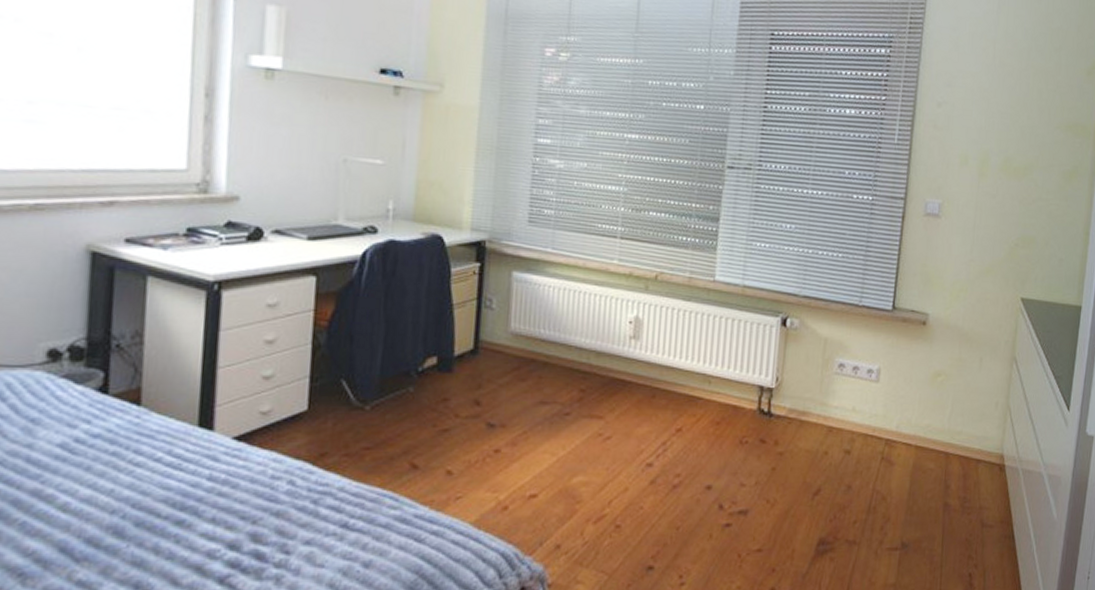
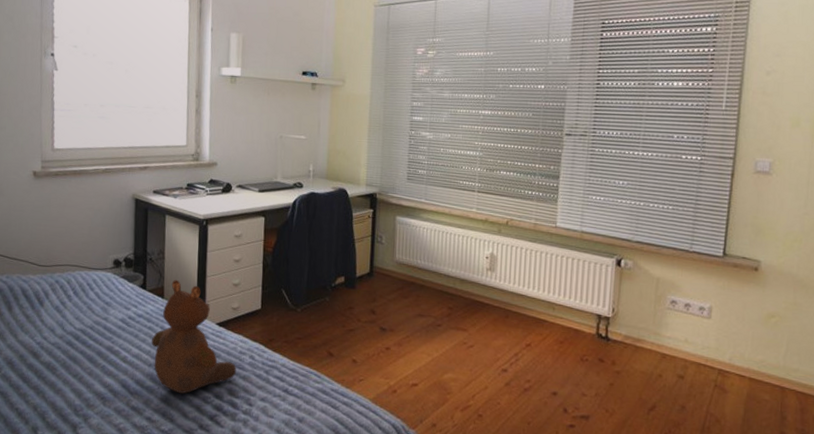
teddy bear: none [115,375,266,551] -> present [151,279,237,394]

